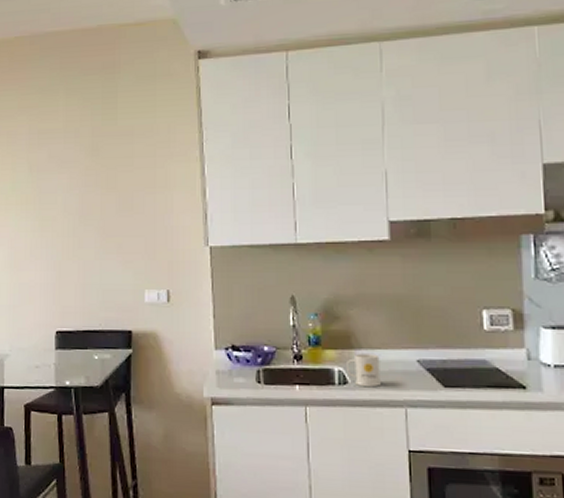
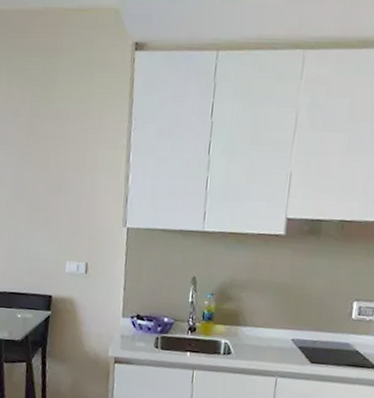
mug: present [347,353,382,386] -> none [232,330,261,358]

